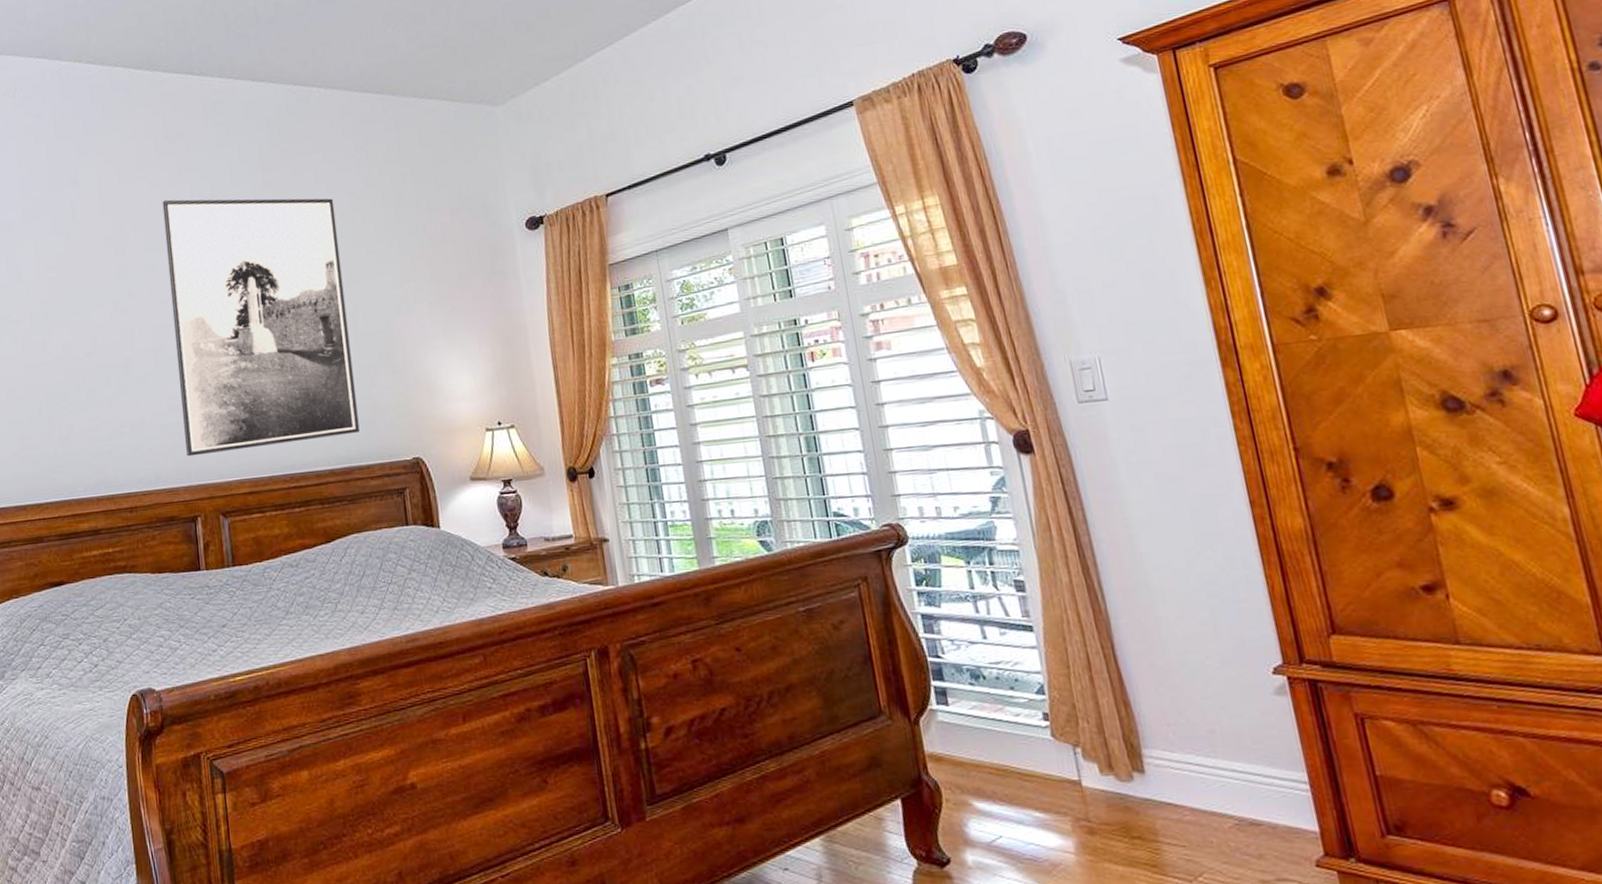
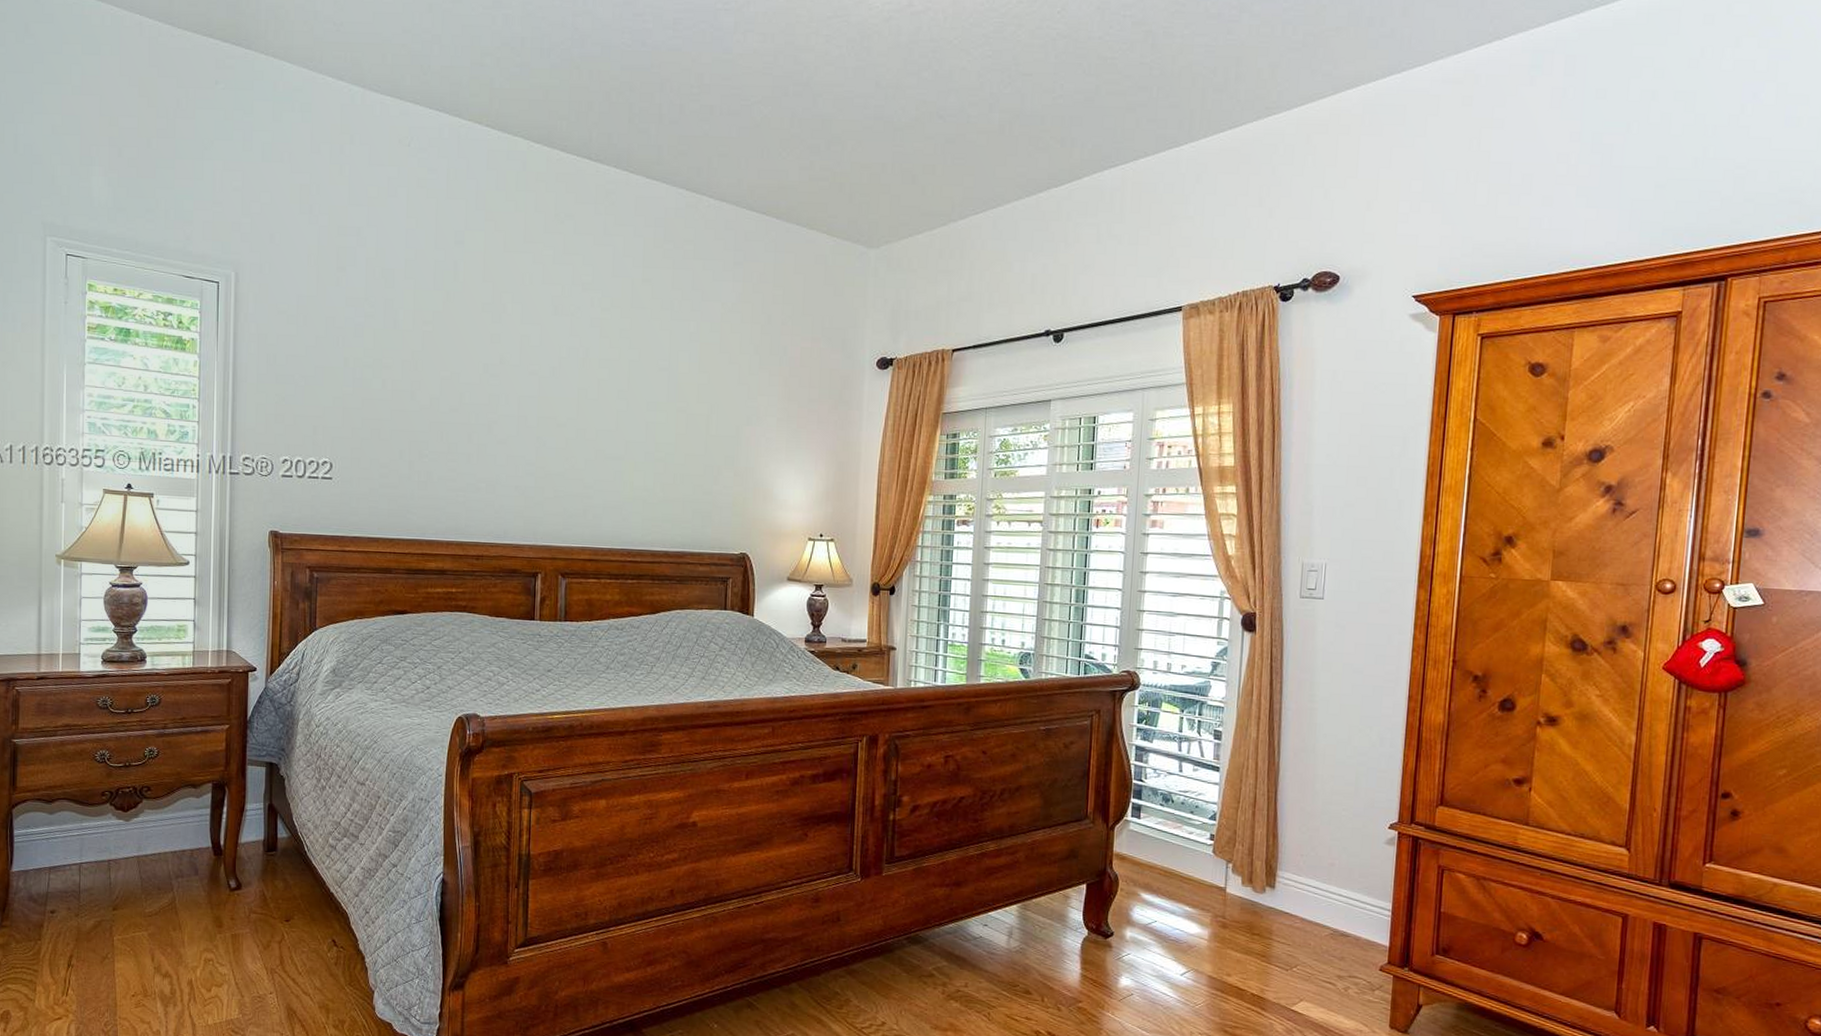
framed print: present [162,198,360,457] -> none [536,277,706,523]

